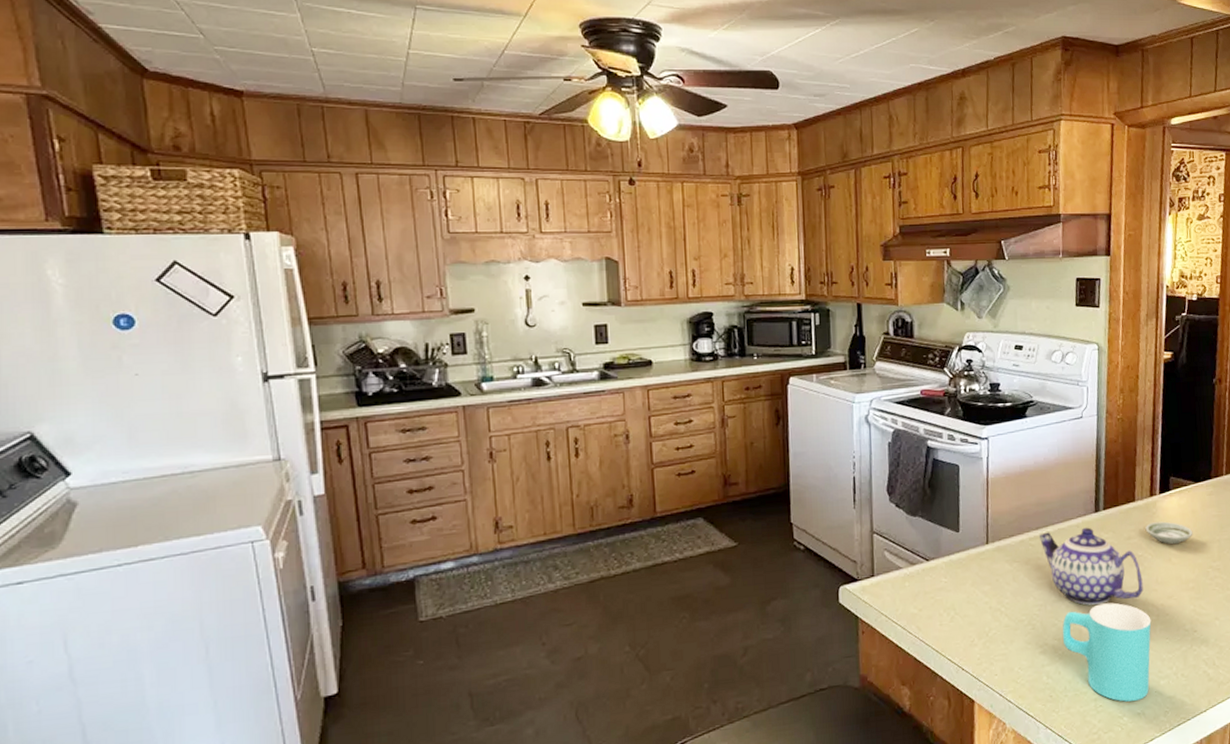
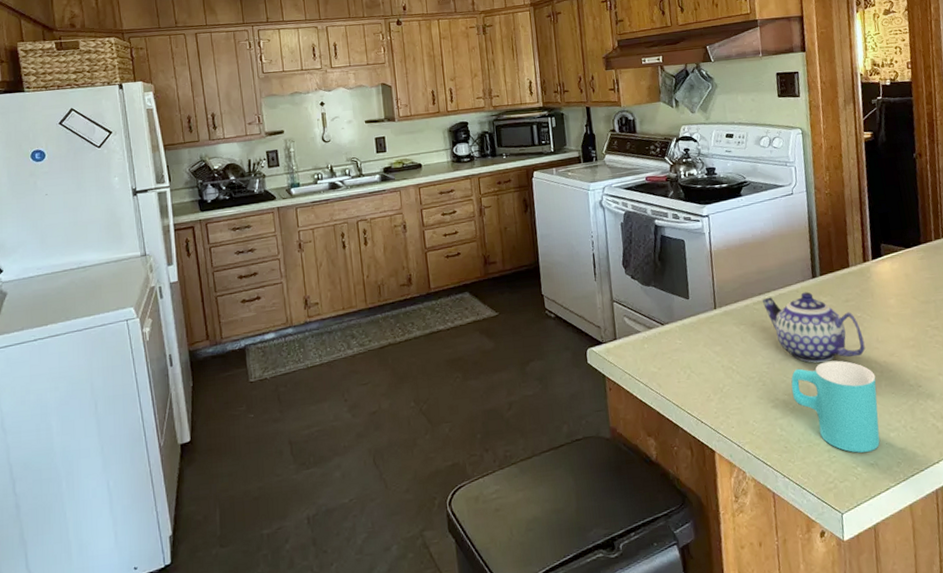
saucer: present [1145,521,1193,545] -> none [861,285,909,306]

